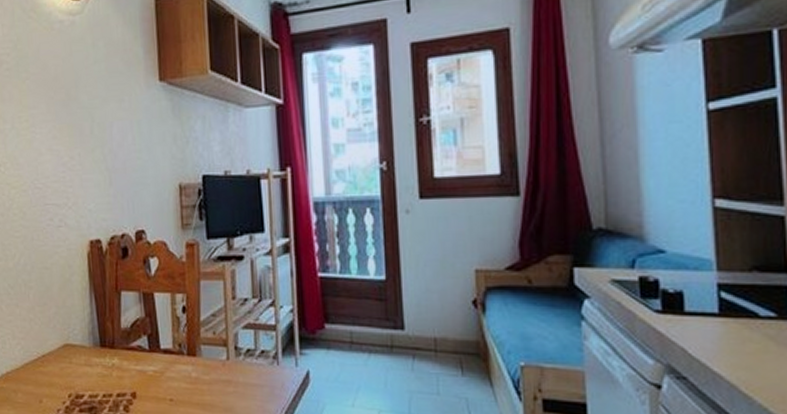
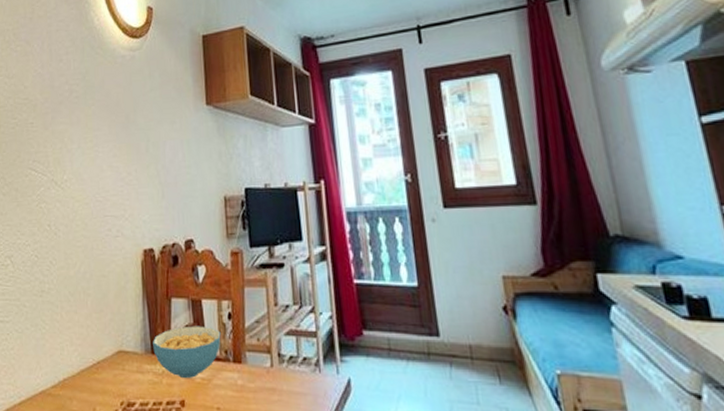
cereal bowl: none [101,319,175,371] -> present [153,326,221,378]

